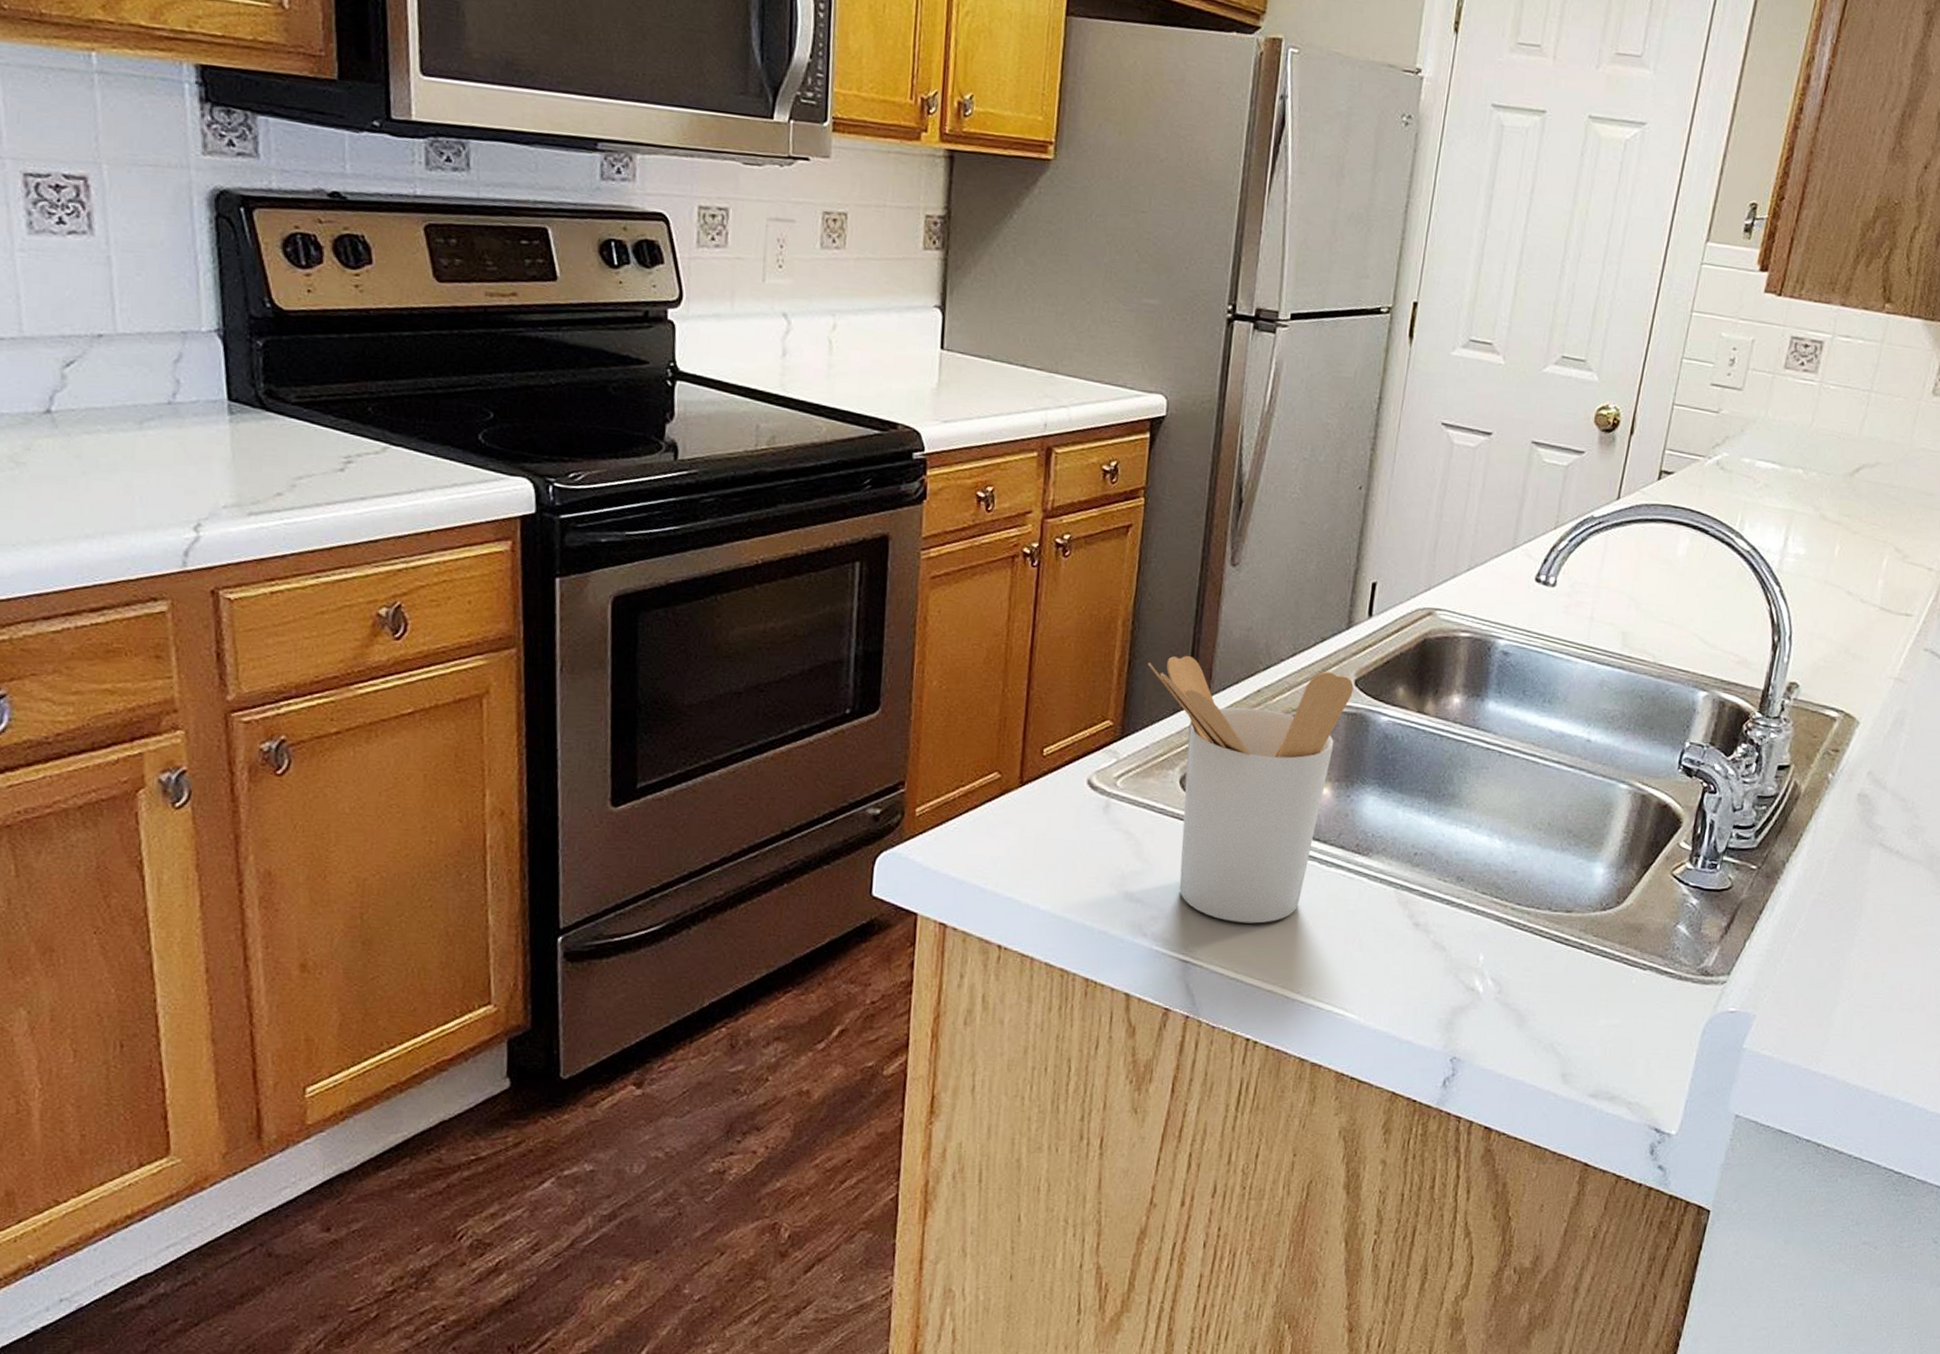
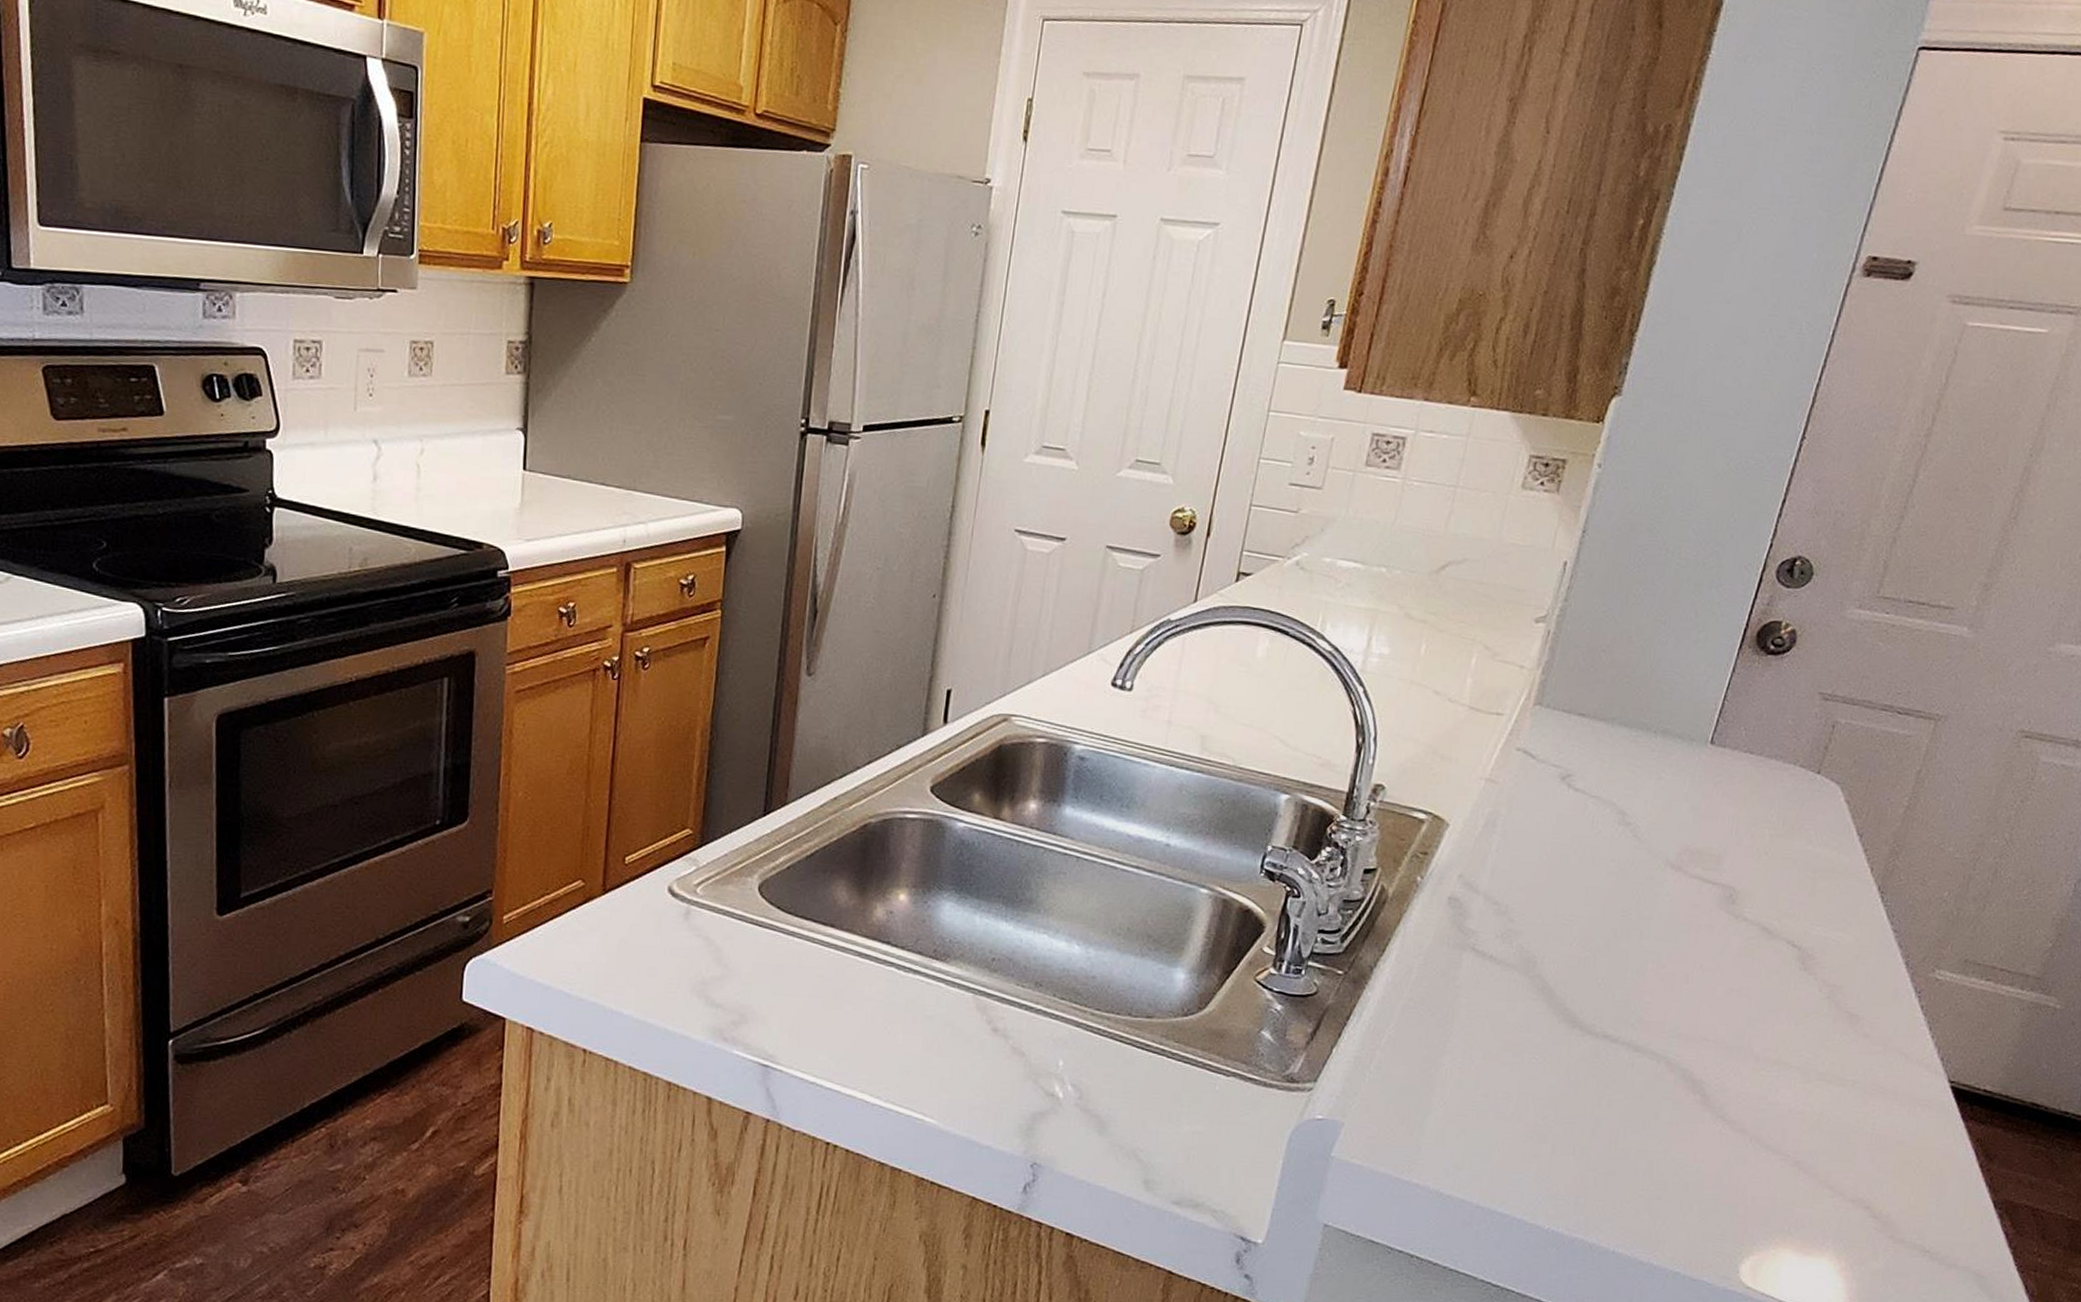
utensil holder: present [1148,655,1354,924] -> none [726,764,929,1029]

